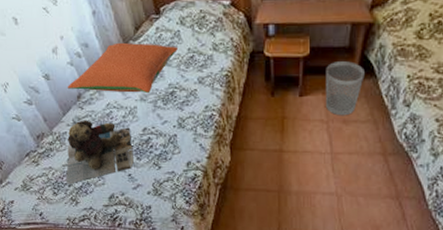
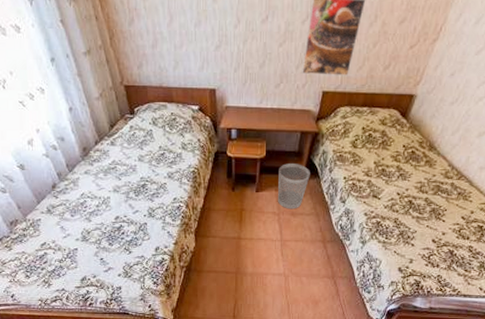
teddy bear: present [65,120,134,184] -> none [38,208,106,268]
pillow: present [67,42,178,93] -> none [42,138,150,185]

